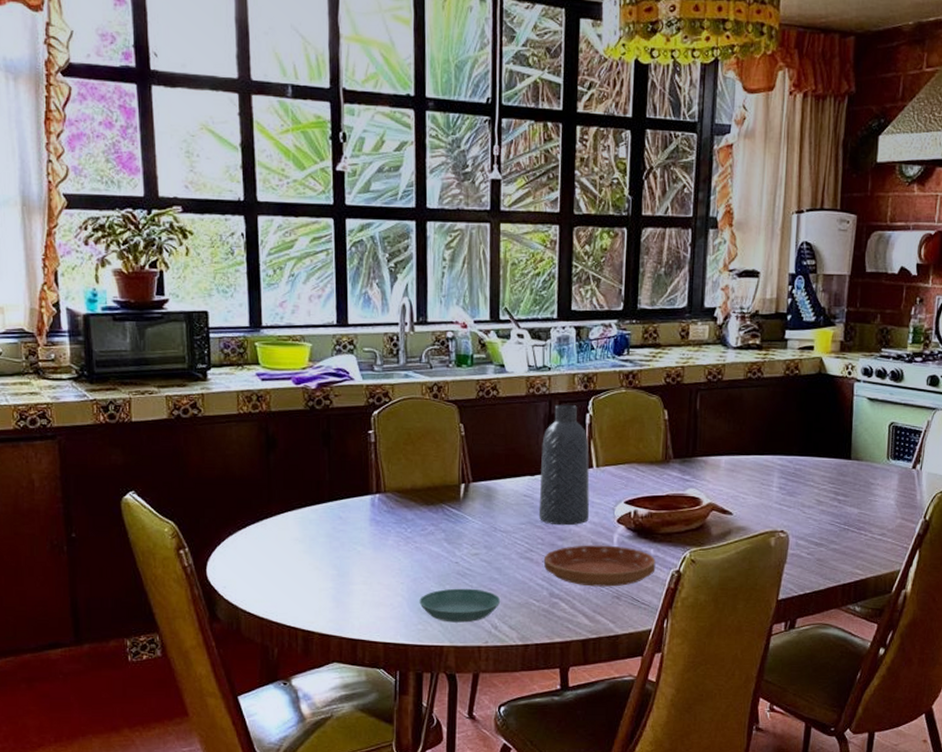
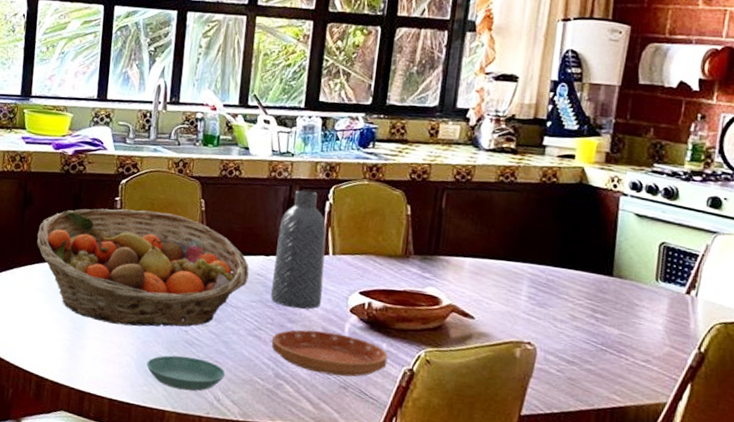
fruit basket: none [286,441,515,565] -> present [37,208,249,327]

